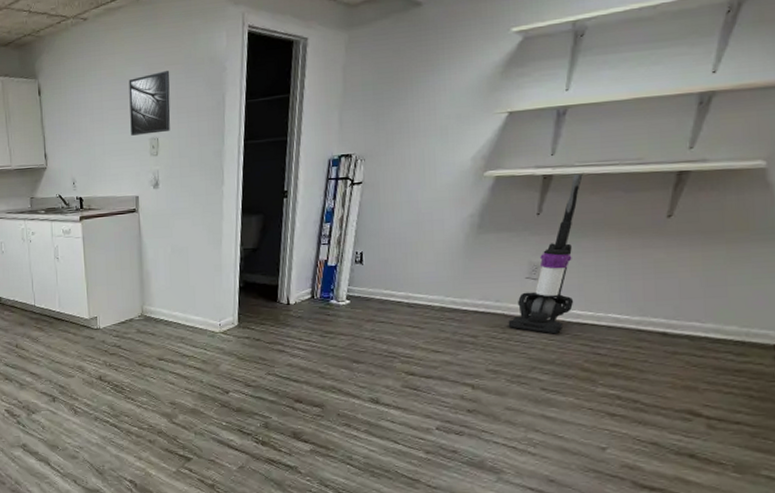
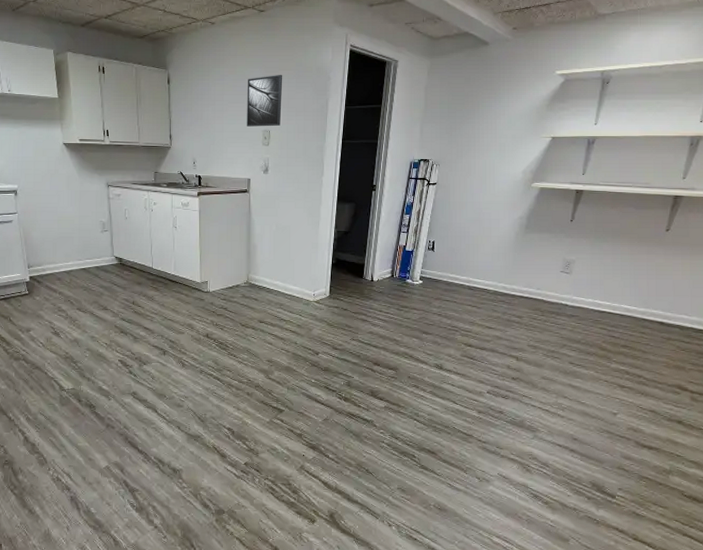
vacuum cleaner: present [508,174,583,334] -> none [546,191,605,319]

